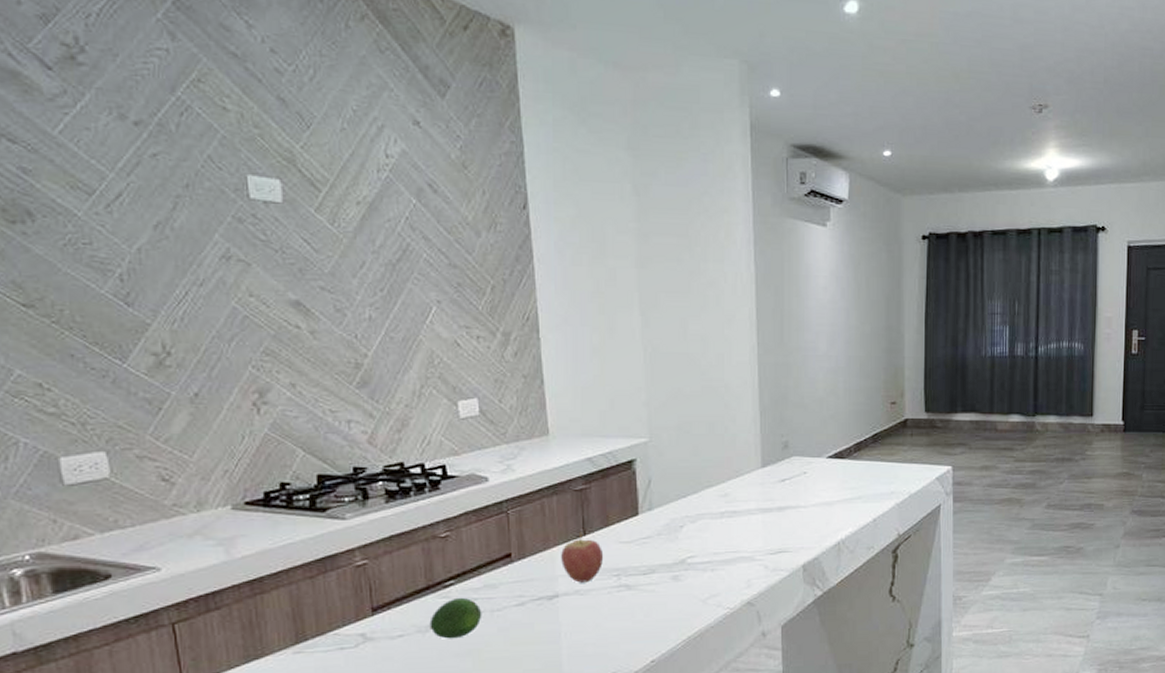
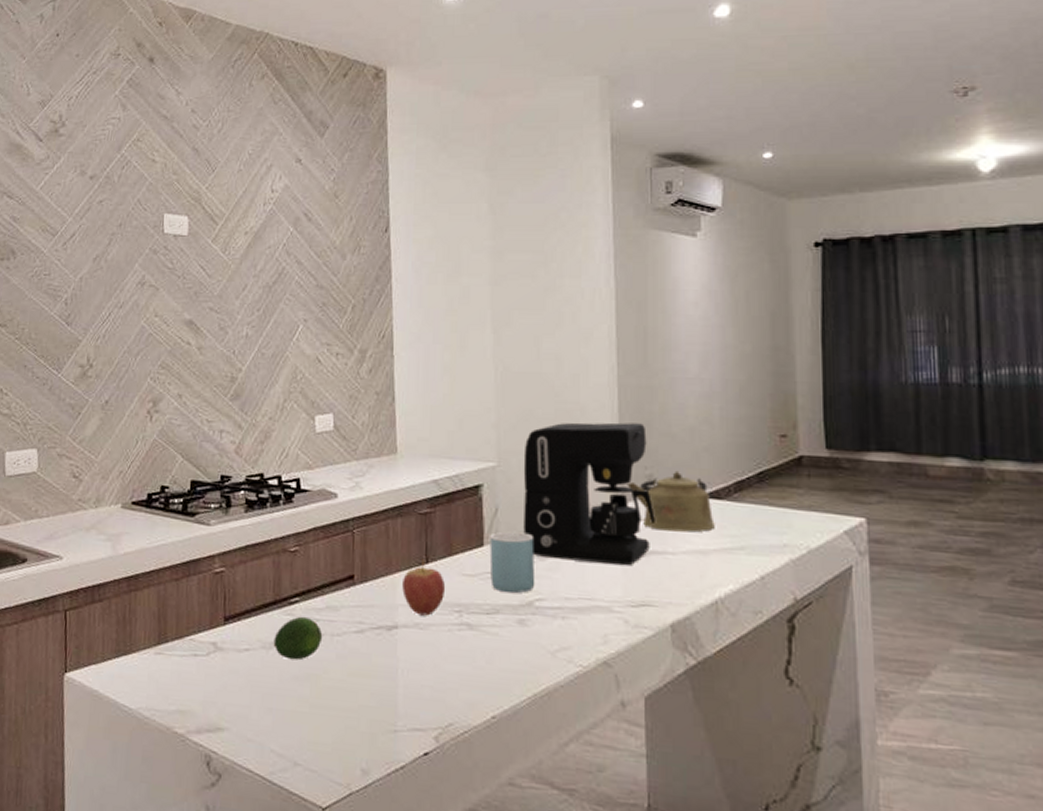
mug: none [644,500,687,553] -> present [489,531,535,593]
coffee maker: none [673,397,790,521] -> present [523,422,655,566]
kettle: none [766,436,838,488] -> present [627,470,715,532]

